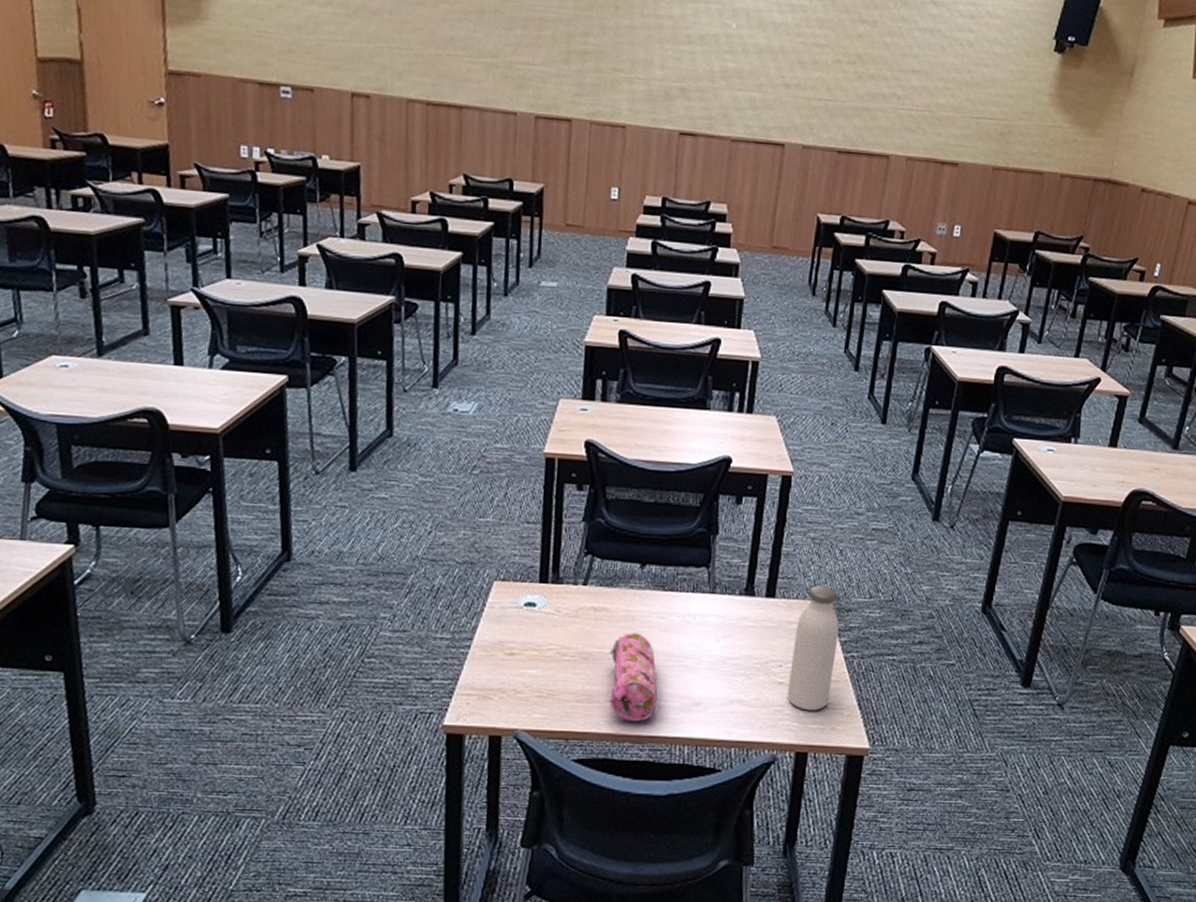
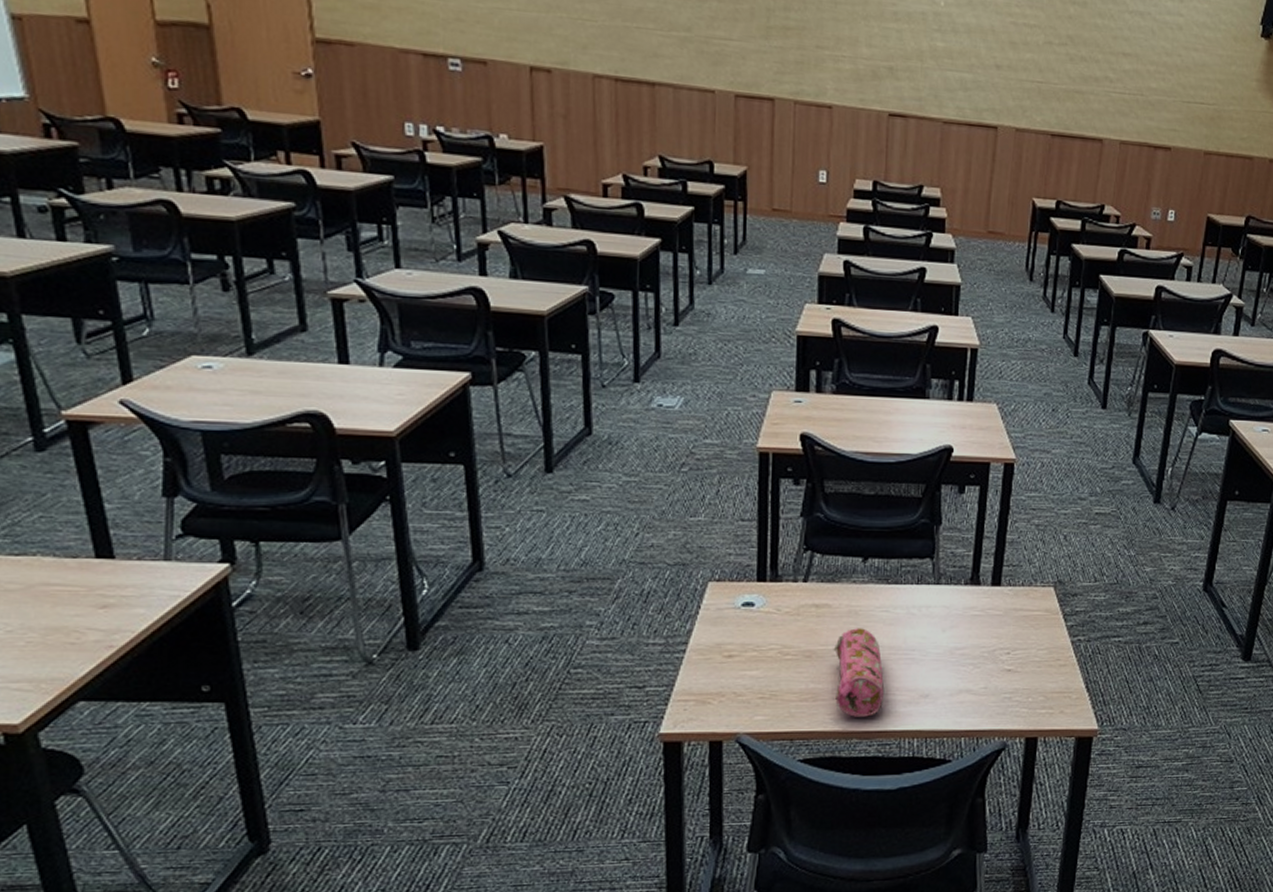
water bottle: present [787,586,839,711] -> none [1016,572,1065,696]

